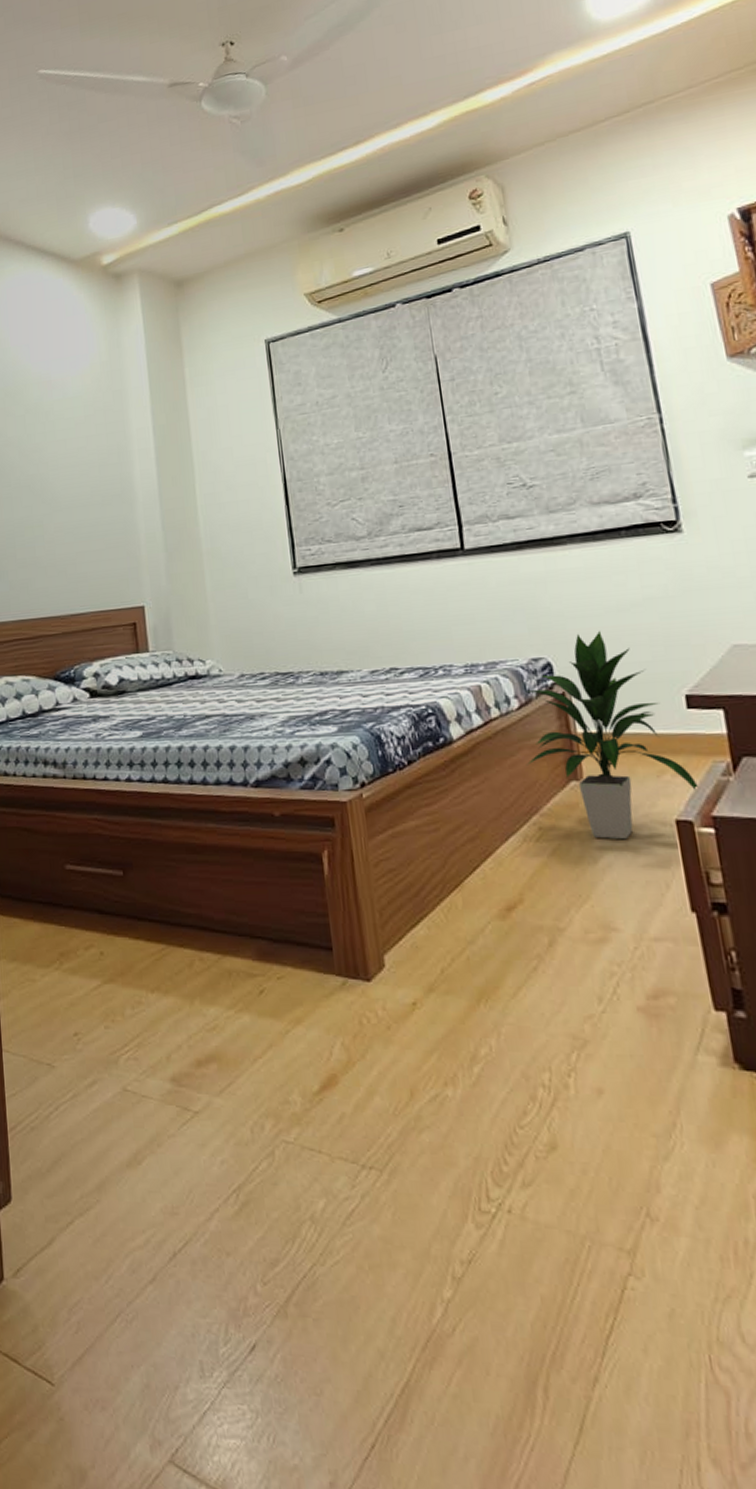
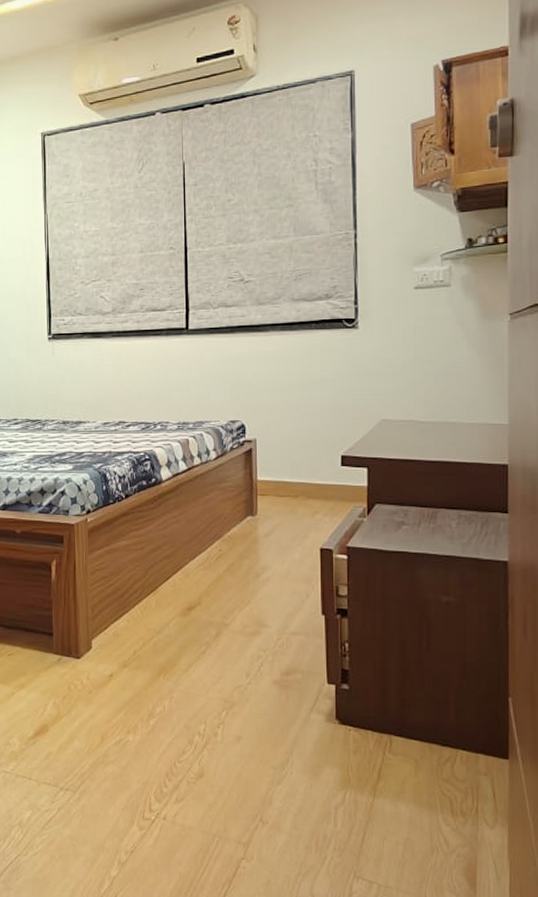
indoor plant: present [525,631,699,840] -> none [215,402,341,561]

